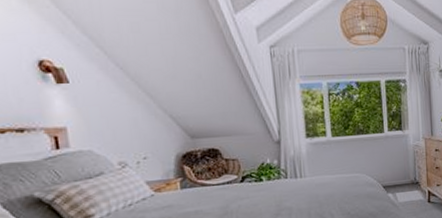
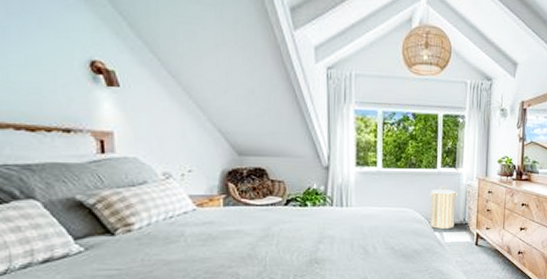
laundry hamper: none [378,148,407,190] -> present [428,186,458,229]

